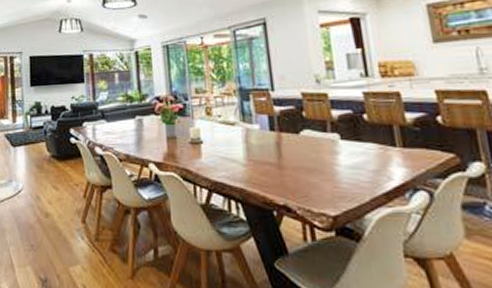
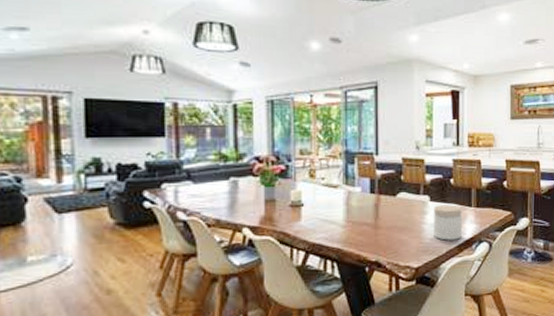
jar: none [347,144,389,186] -> present [434,204,463,241]

